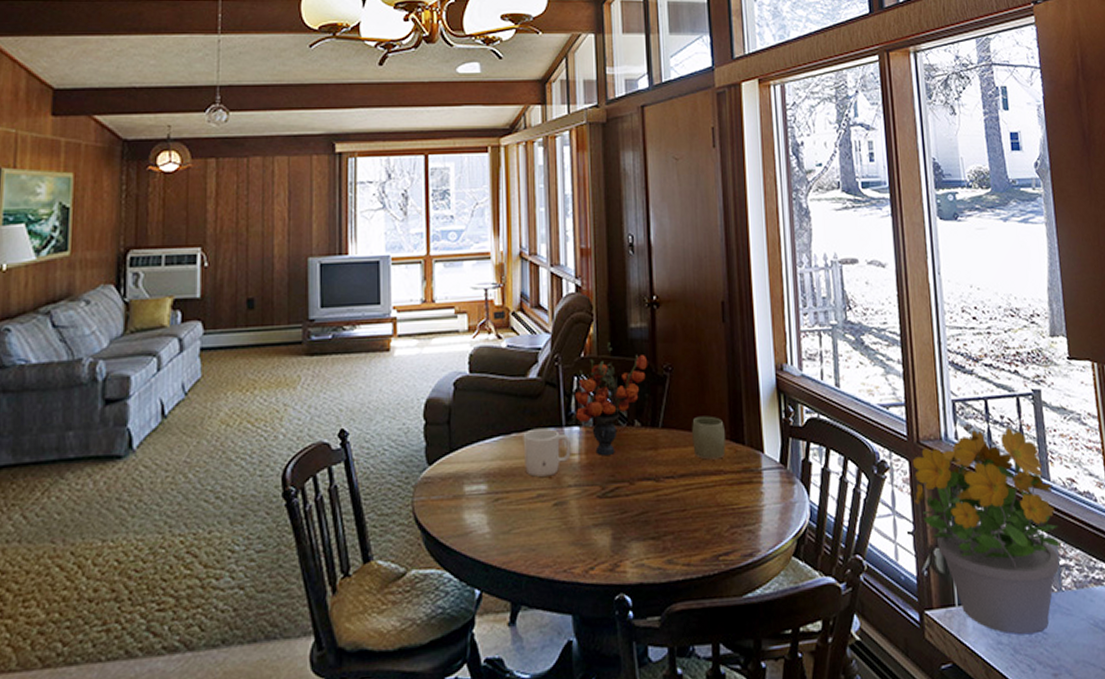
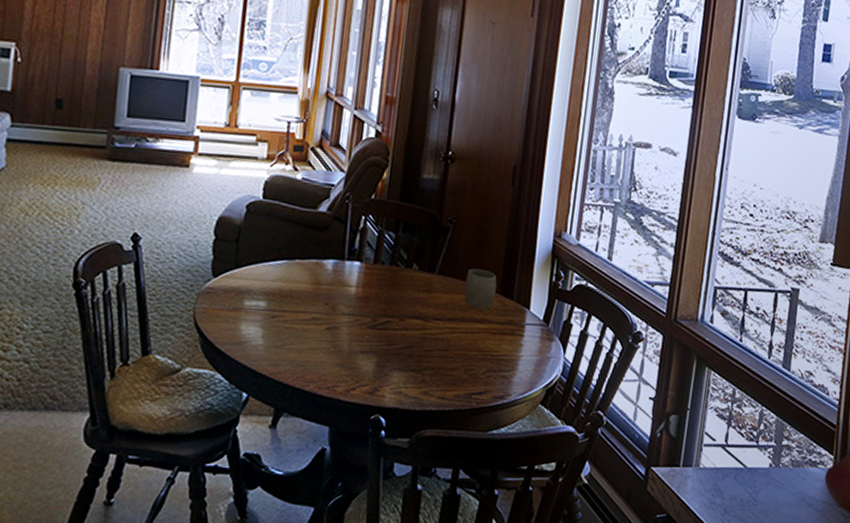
mug: present [523,428,571,477] -> none [303,257,350,303]
bouquet: present [574,342,648,455] -> none [358,189,435,291]
flowerpot: present [912,427,1061,636] -> none [660,316,791,500]

